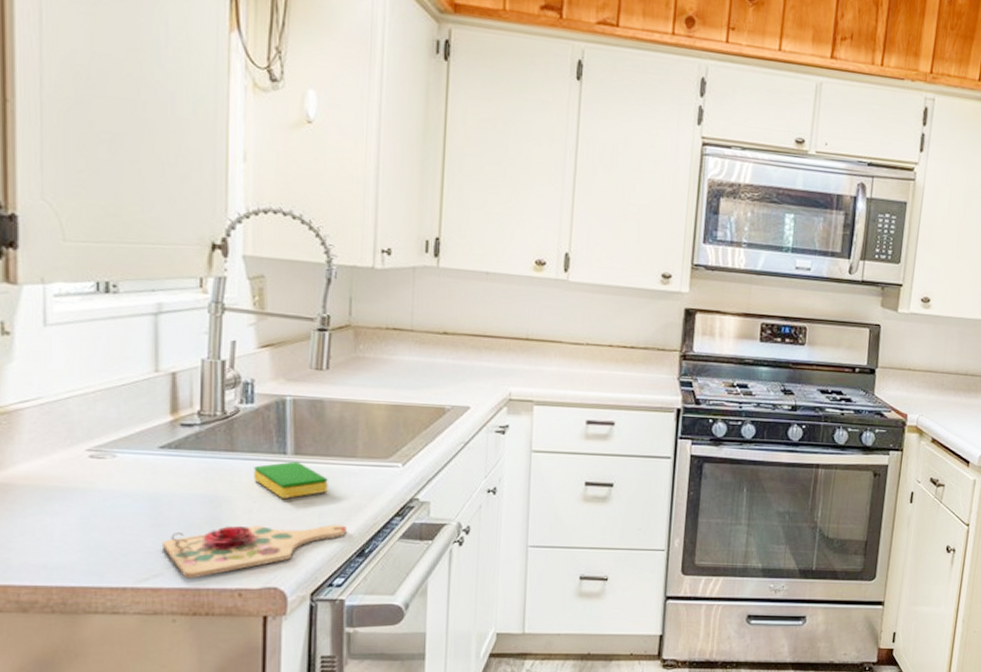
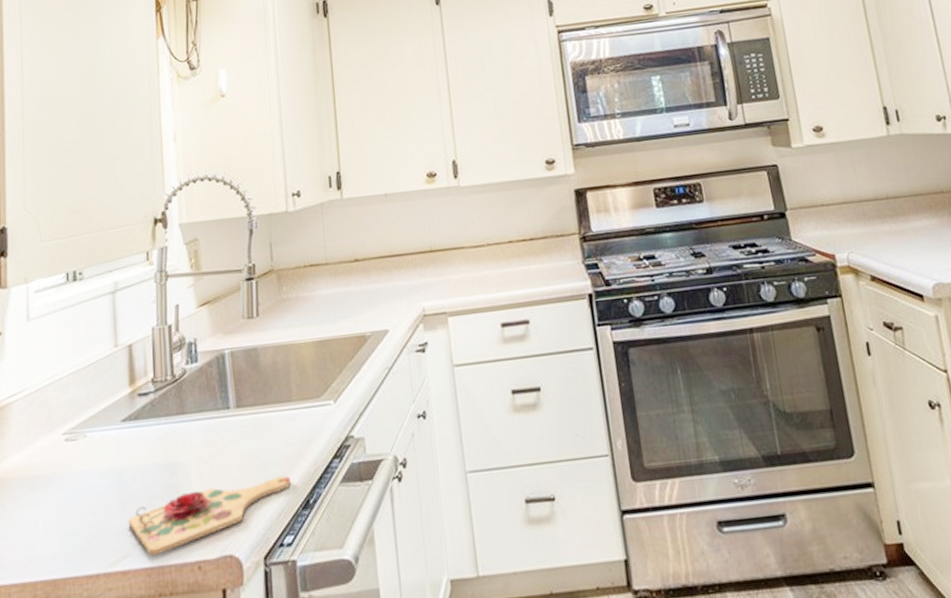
dish sponge: present [254,461,328,498] -> none [202,414,269,456]

